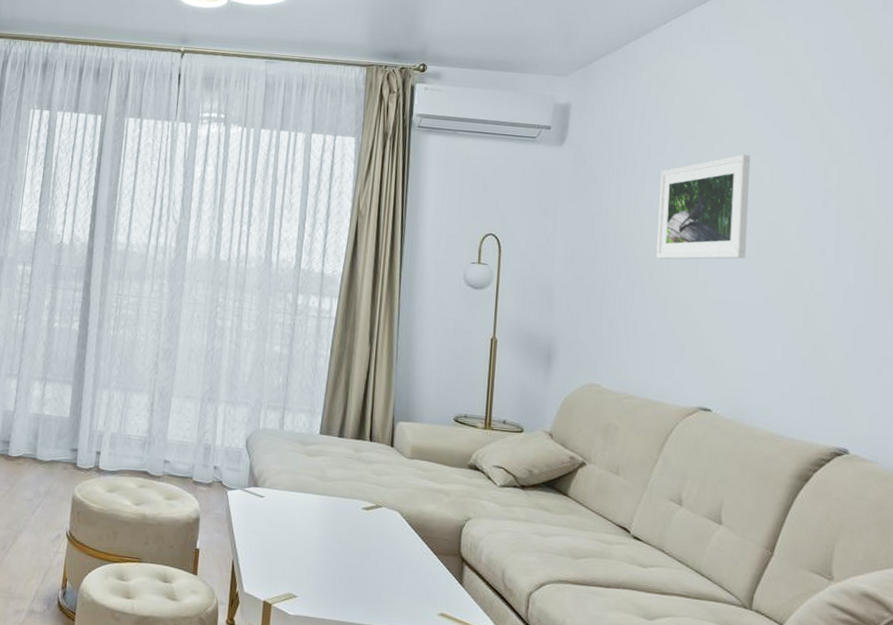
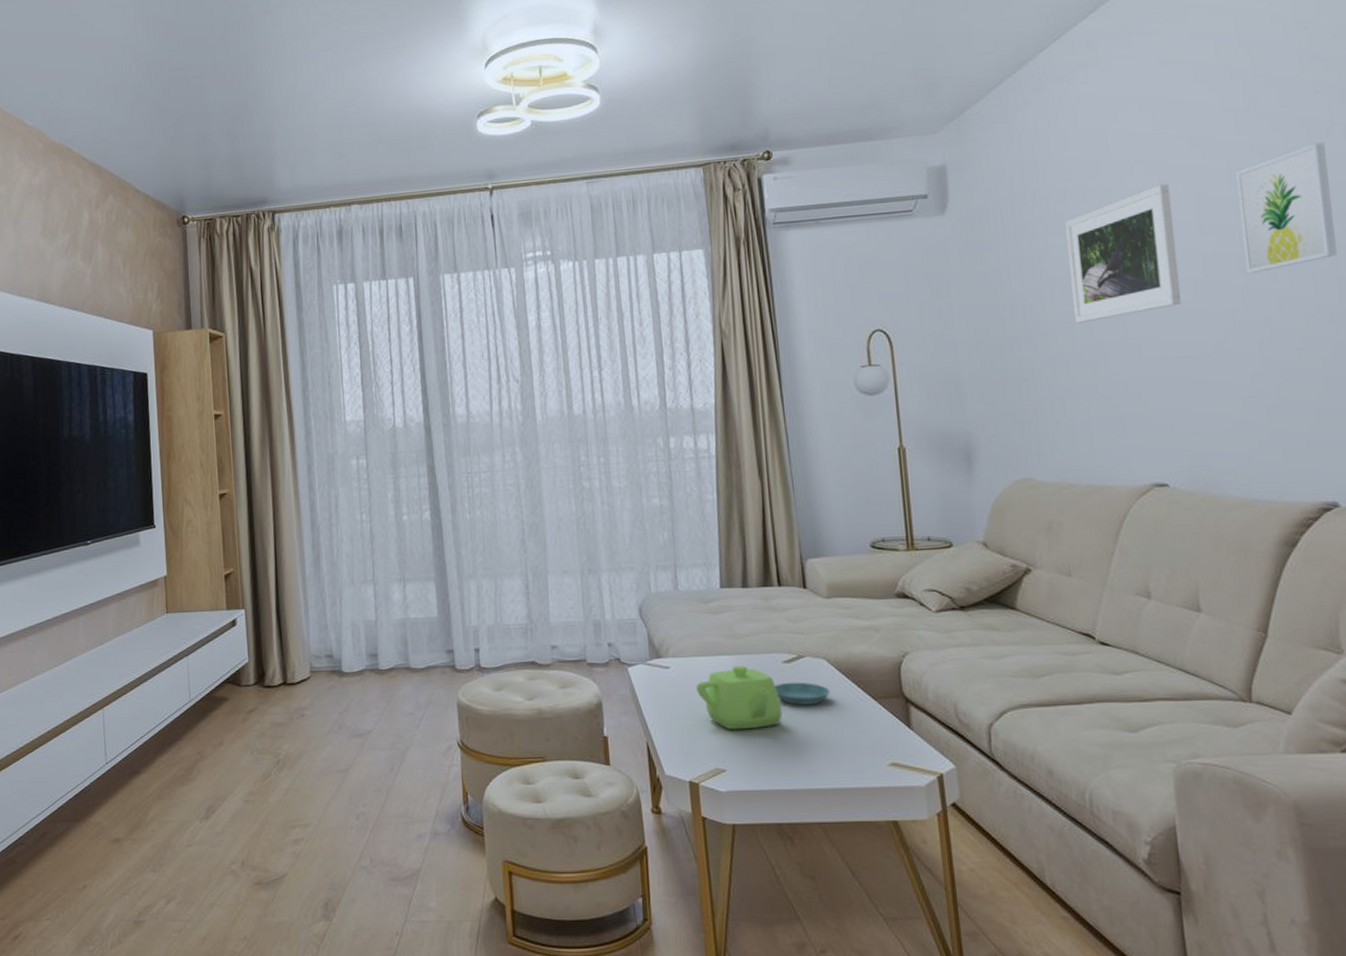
teapot: none [284,504,355,564] -> present [696,665,783,730]
saucer: none [351,526,399,551] -> present [774,682,830,706]
wall art: none [803,143,881,243] -> present [1236,142,1337,273]

